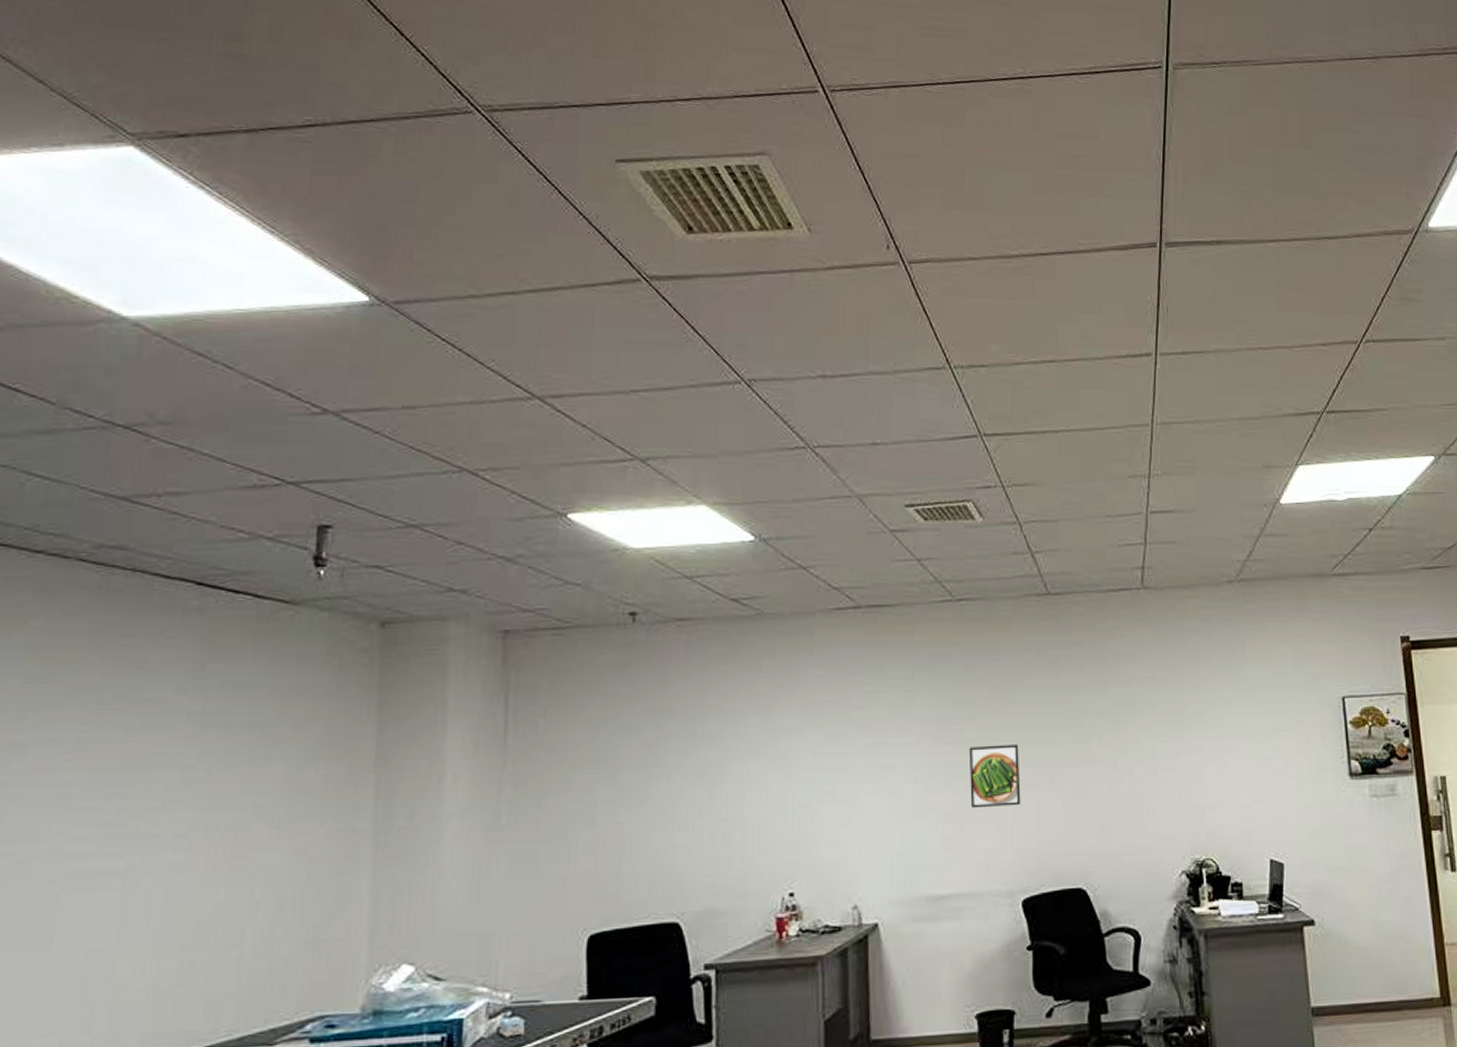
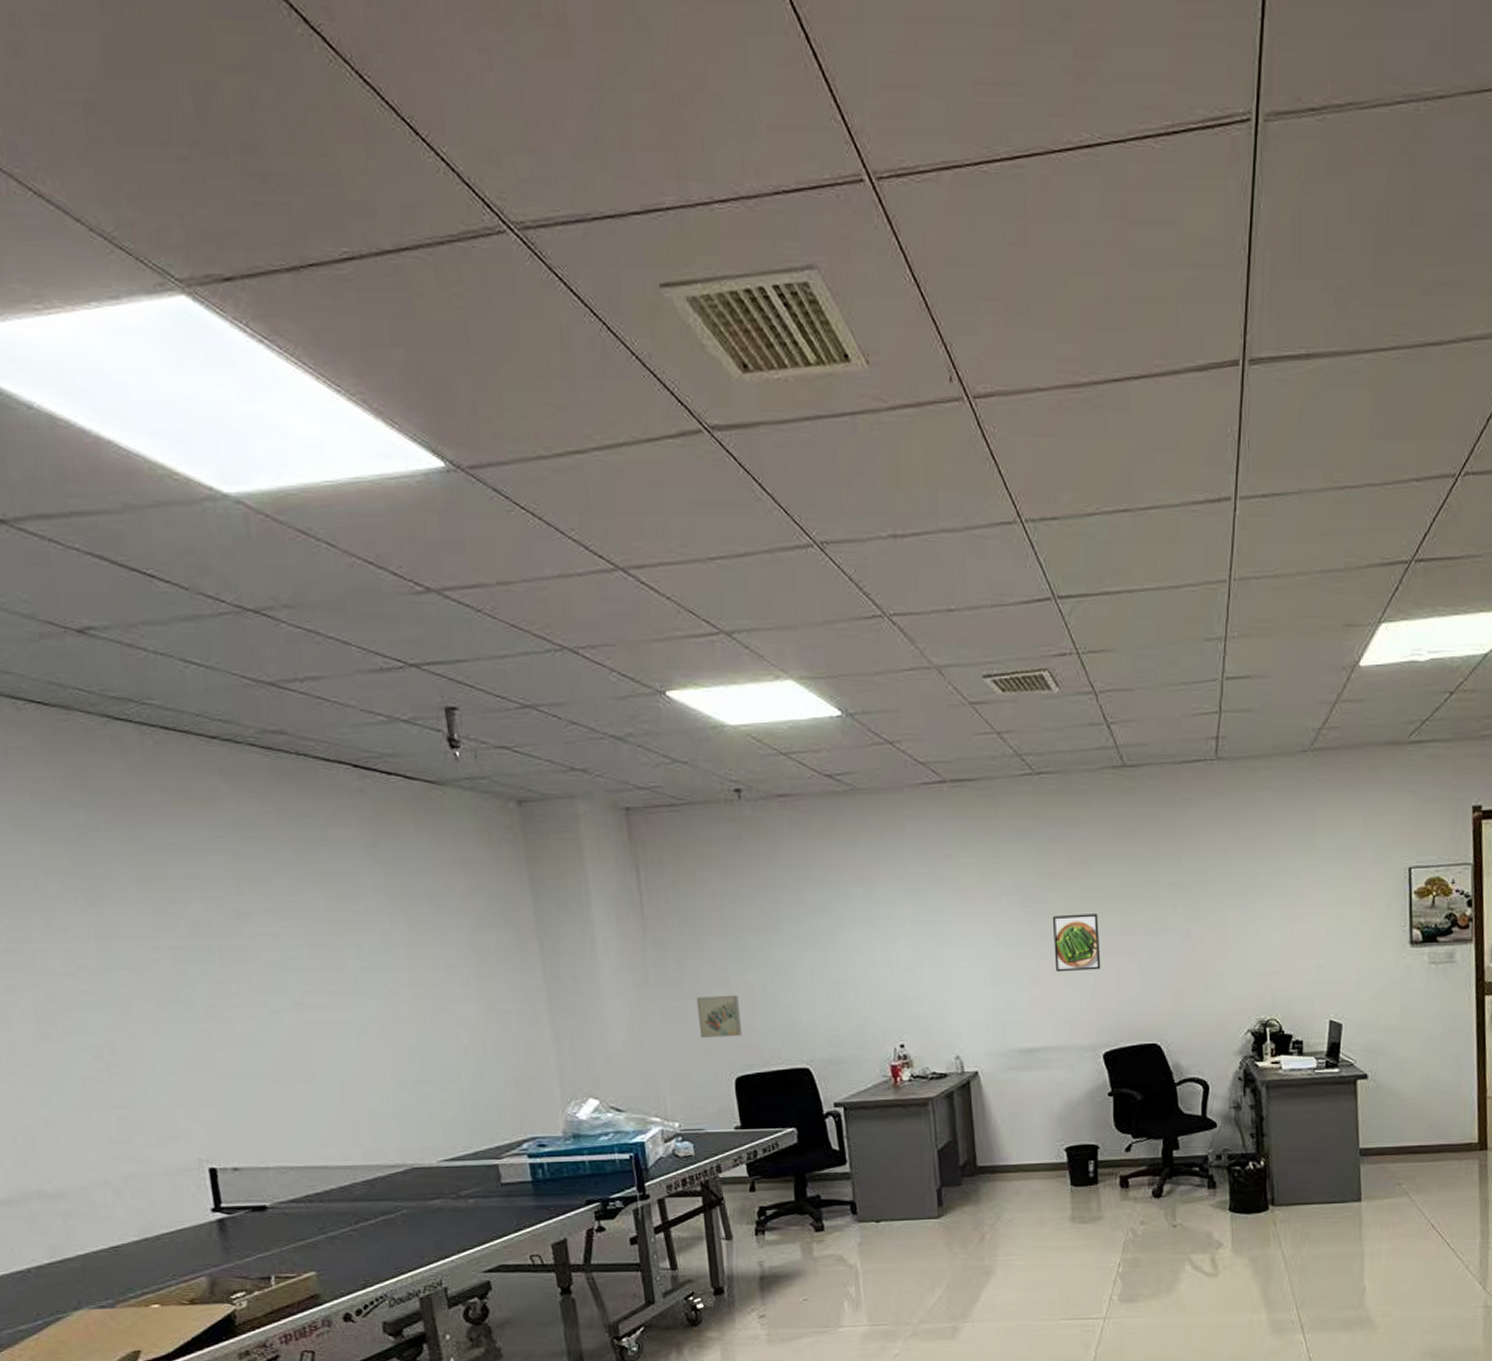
wall art: none [552,836,605,888] -> present [696,994,743,1038]

